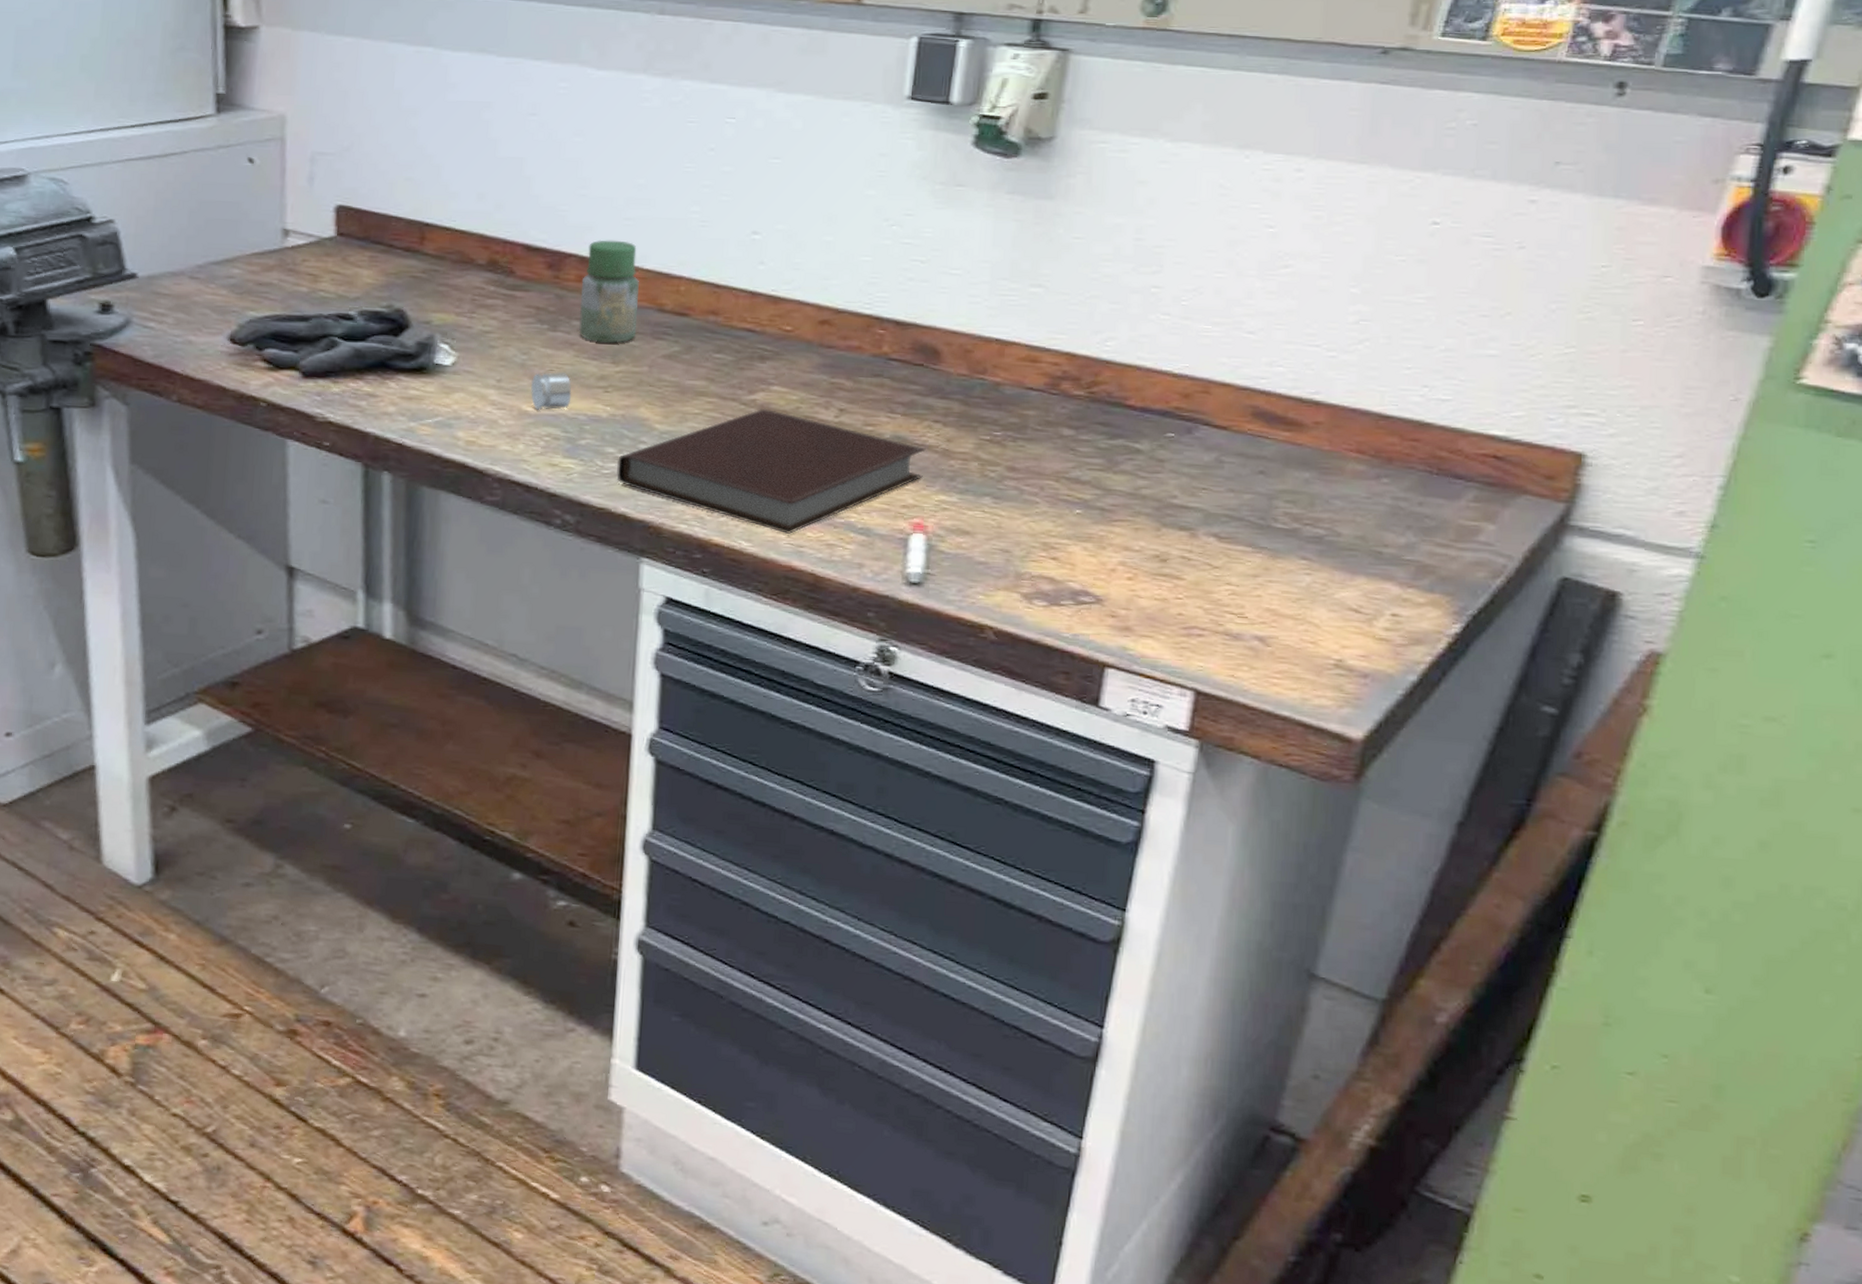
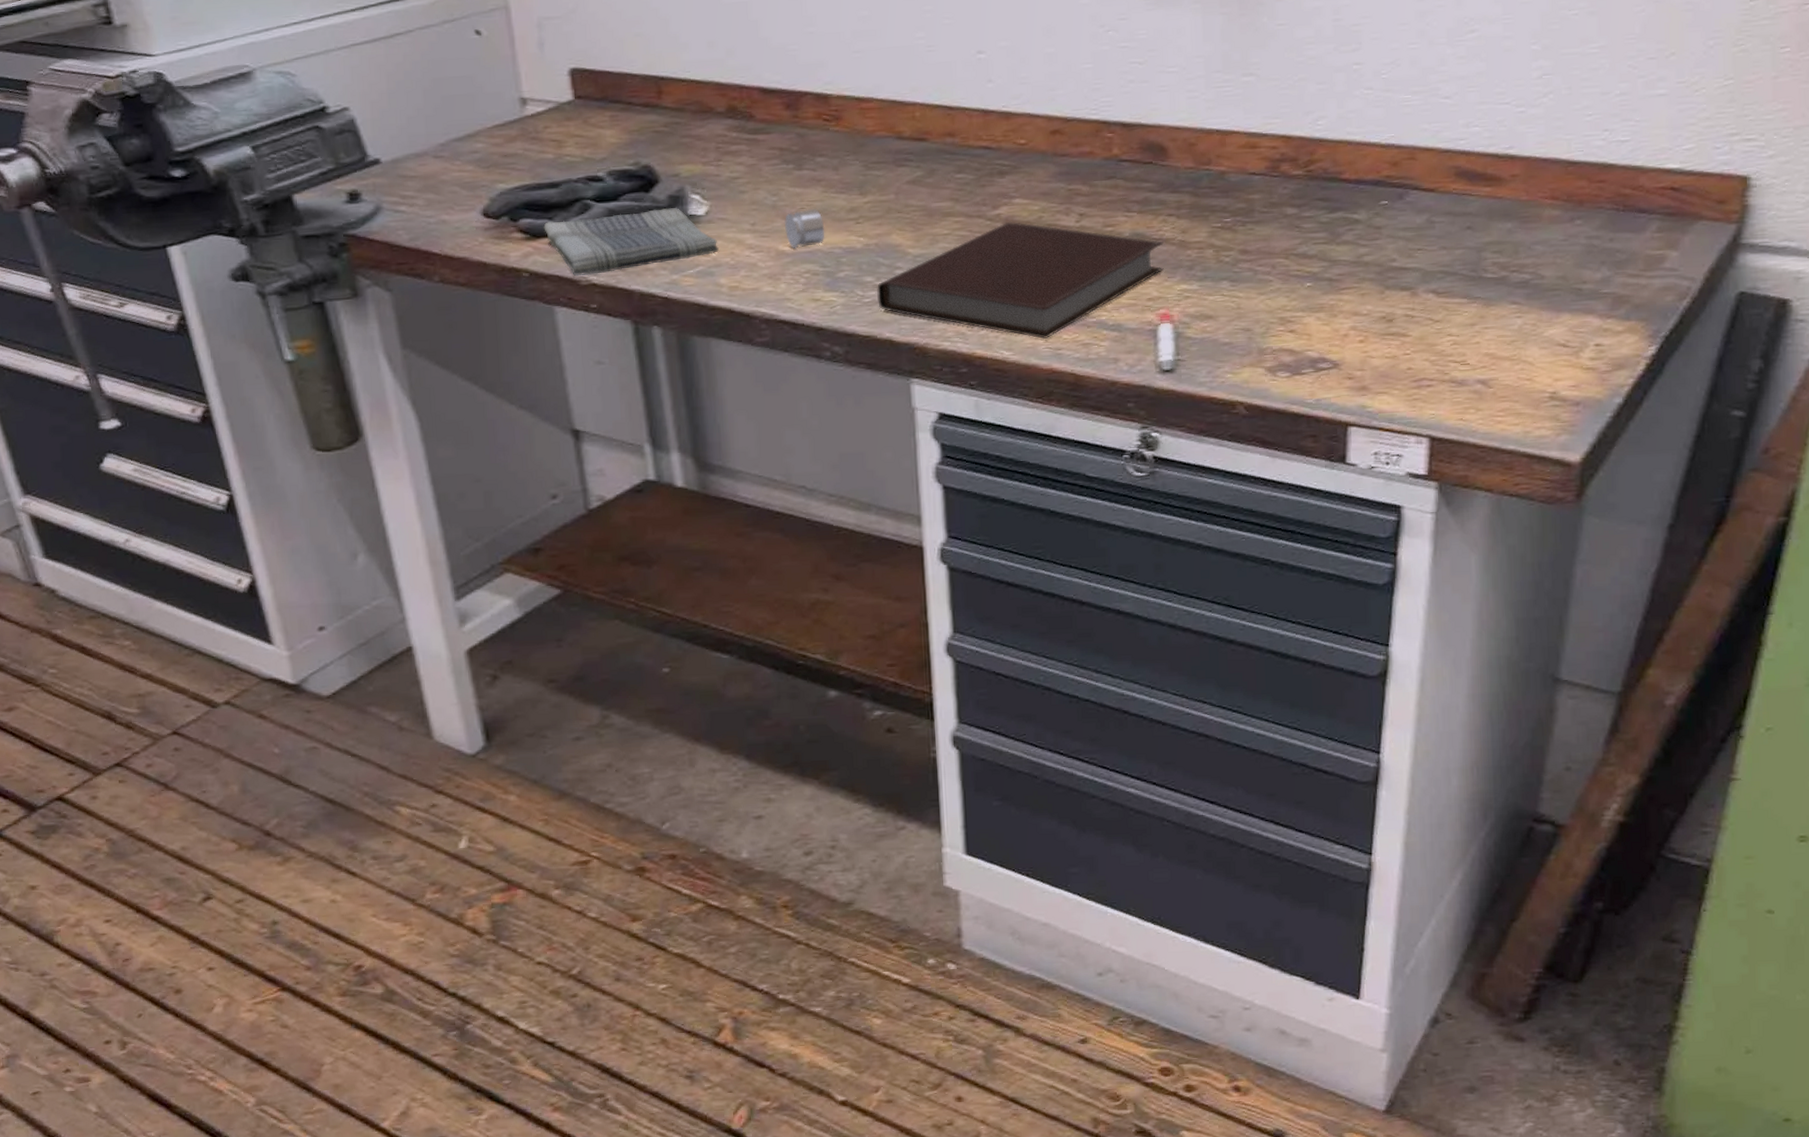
dish towel: none [287,354,461,413] -> present [543,208,719,276]
jar: present [579,240,639,343] -> none [820,74,879,176]

